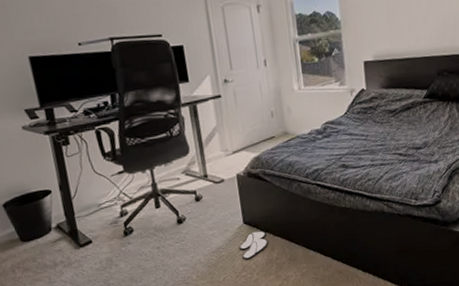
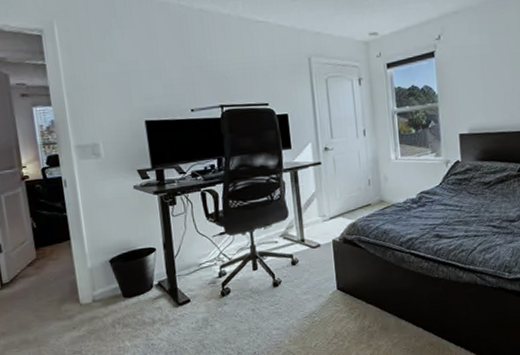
slippers: present [239,231,269,260] -> none [331,297,361,327]

